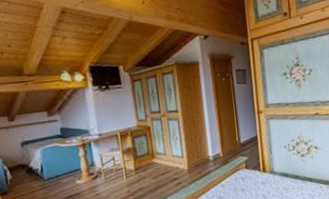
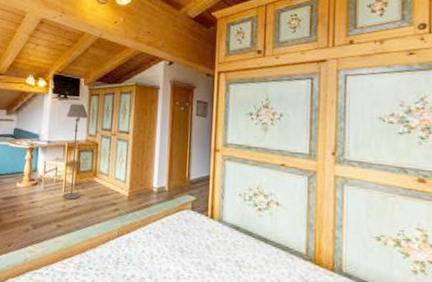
floor lamp: none [112,91,143,185] -> present [62,103,89,200]

